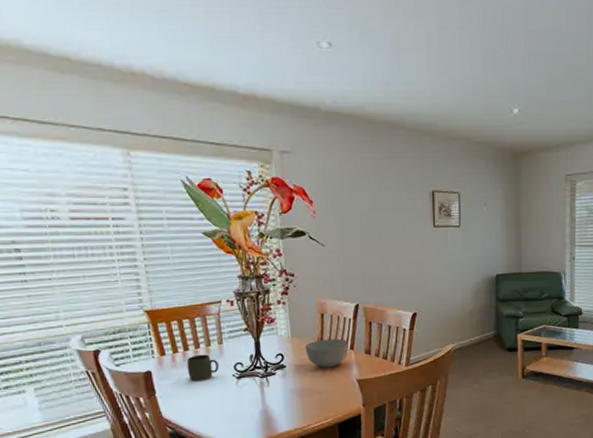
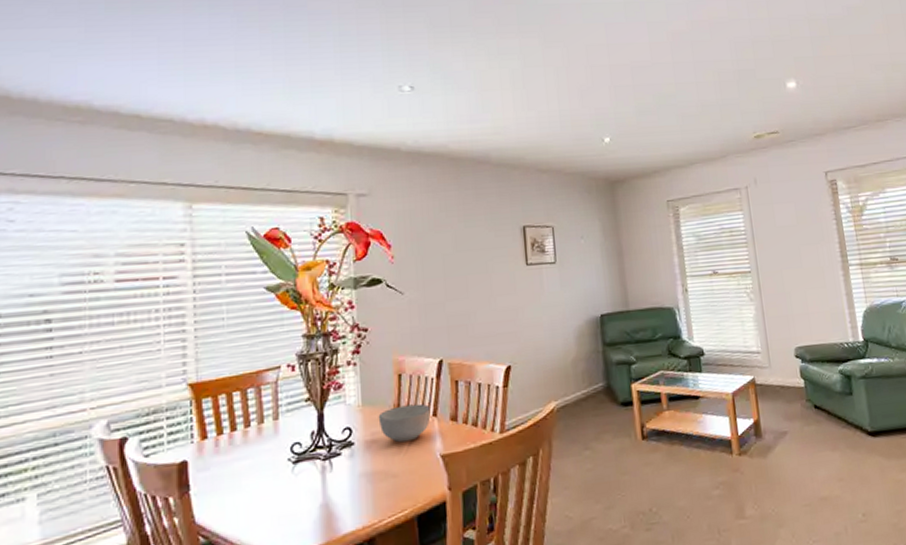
mug: present [186,354,219,382] -> none [232,434,272,471]

